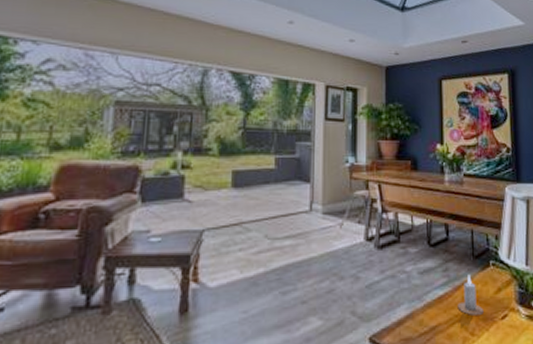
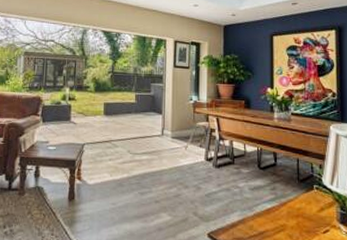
candle: present [457,274,484,317] -> none [283,194,307,229]

